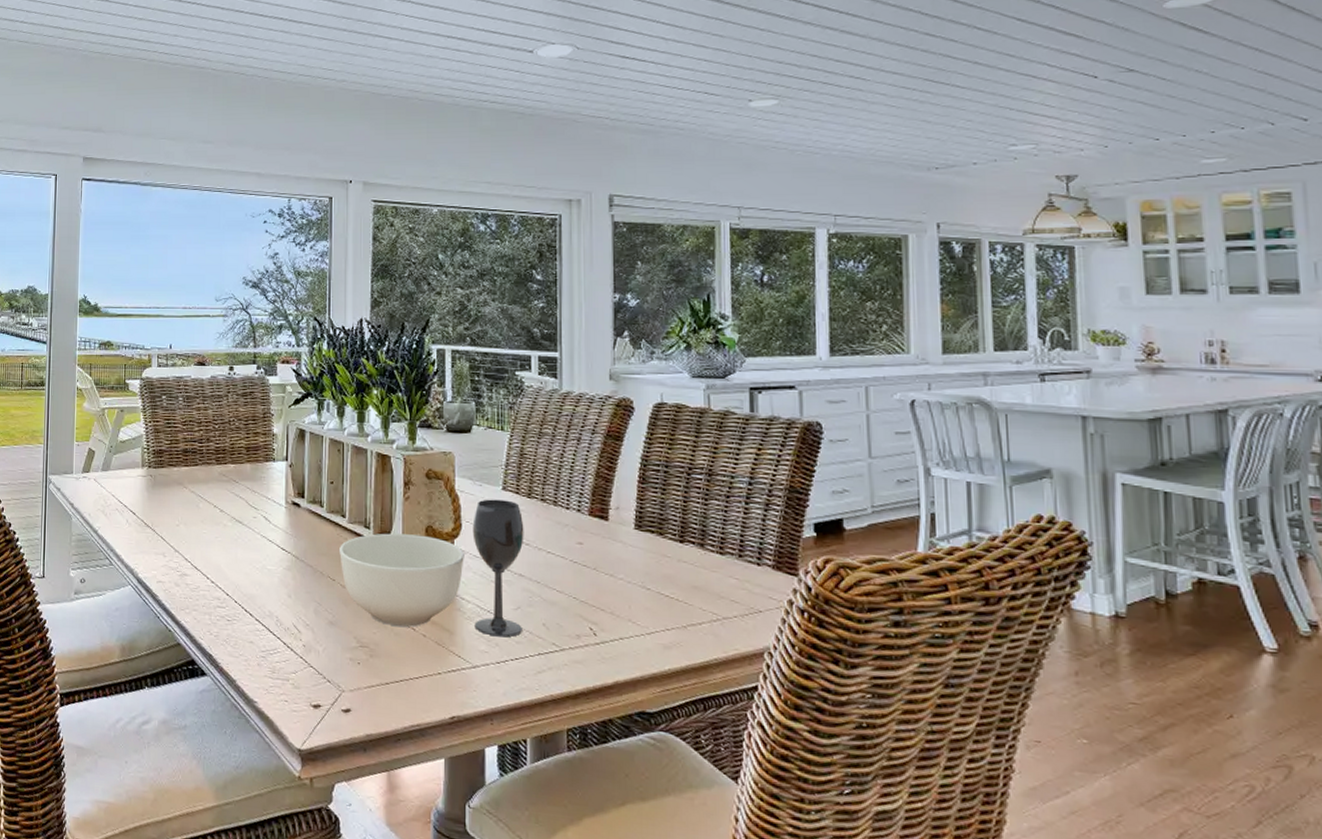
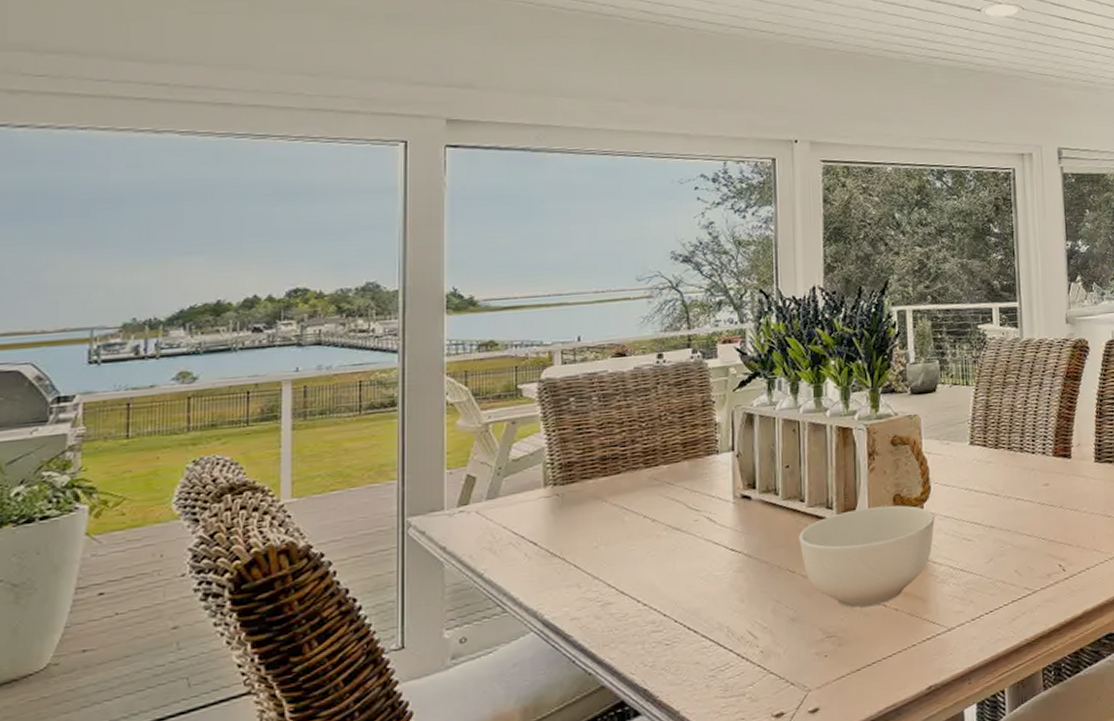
wine glass: present [472,499,524,637] -> none [941,454,996,594]

